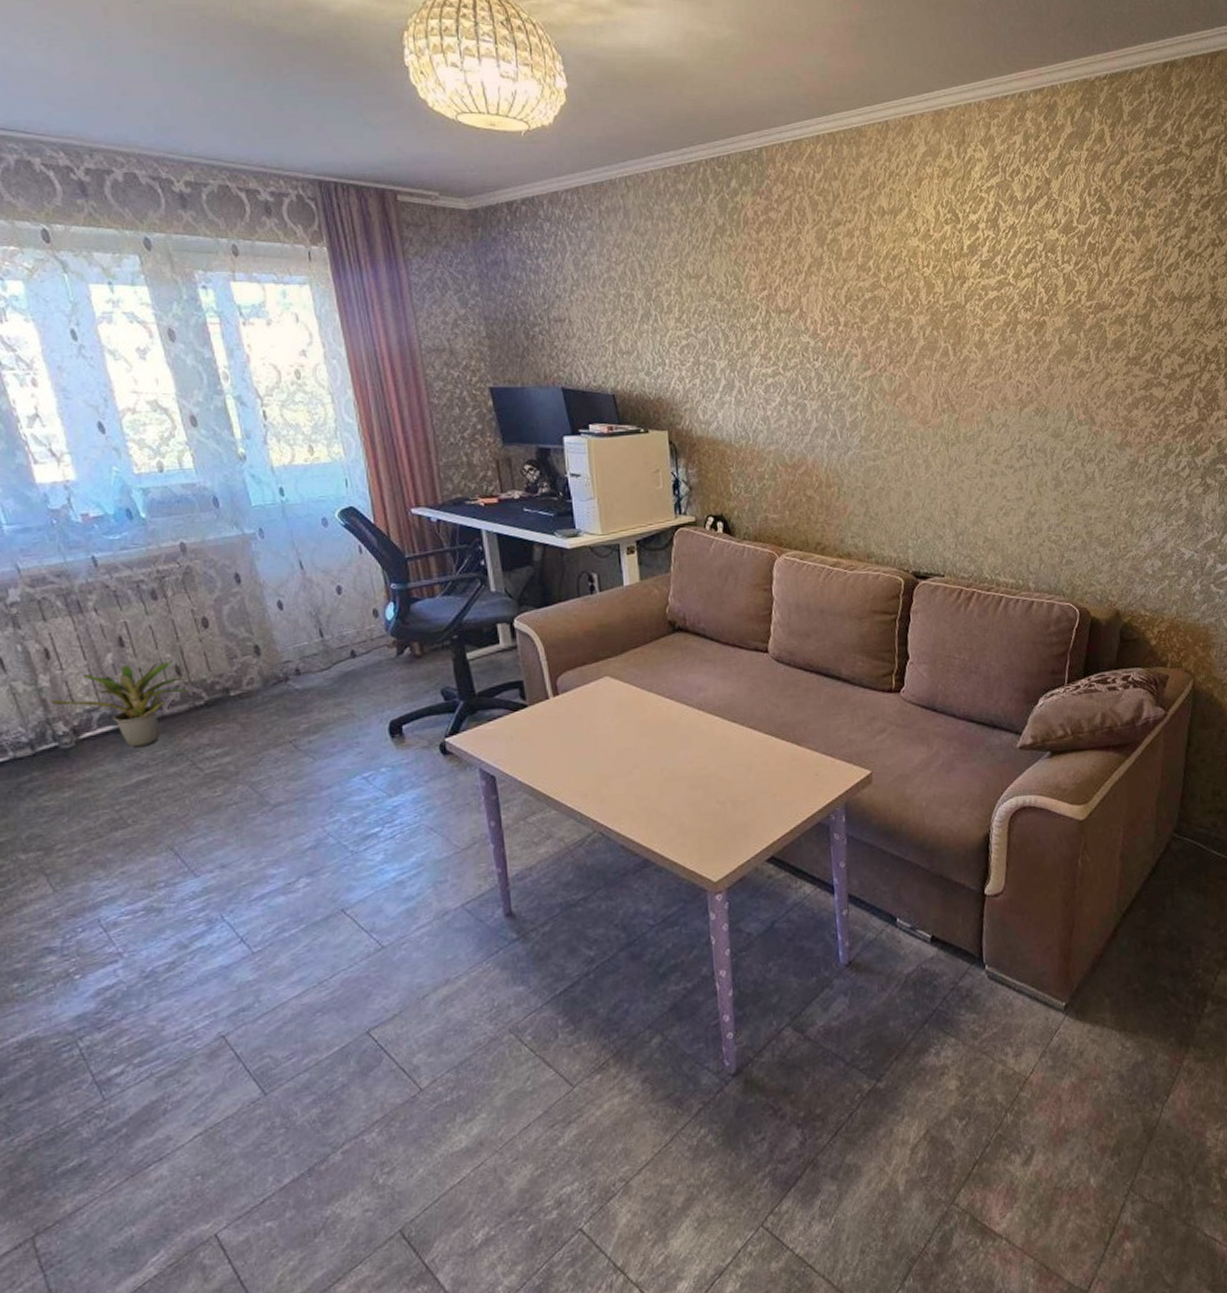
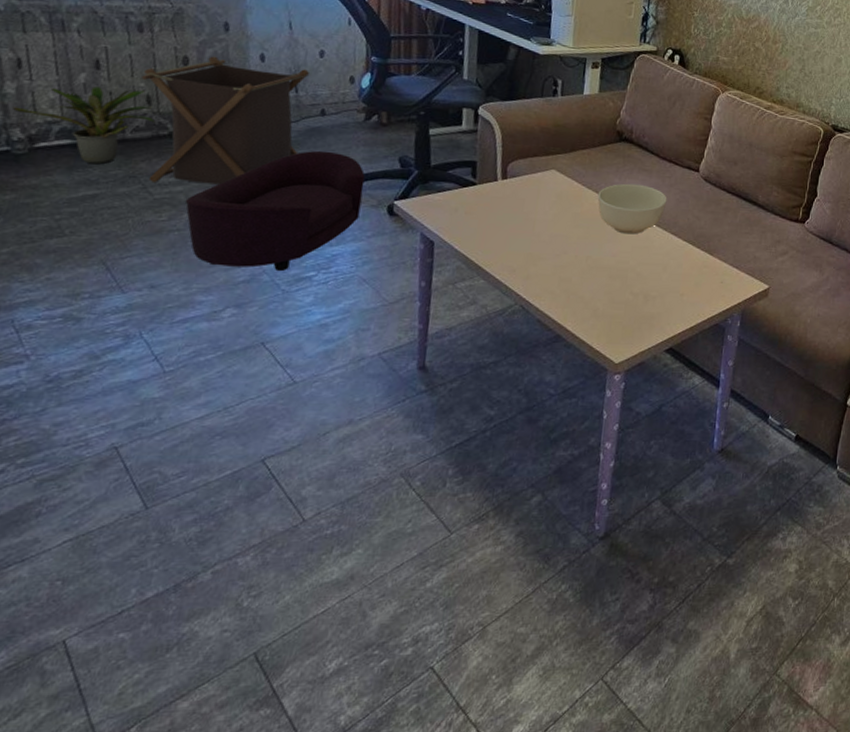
laundry basket: none [166,610,337,758] -> present [141,56,309,185]
dog bed: none [235,695,412,835] -> present [185,150,365,272]
bowl: none [660,677,739,737] -> present [597,183,667,235]

